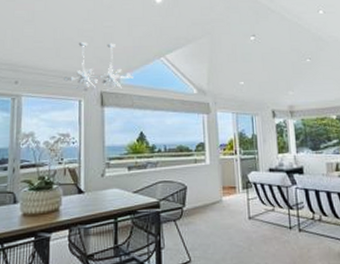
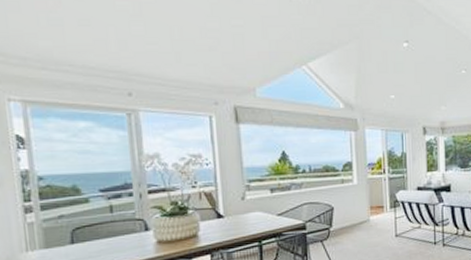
chandelier: present [64,42,133,92] -> none [188,45,271,106]

